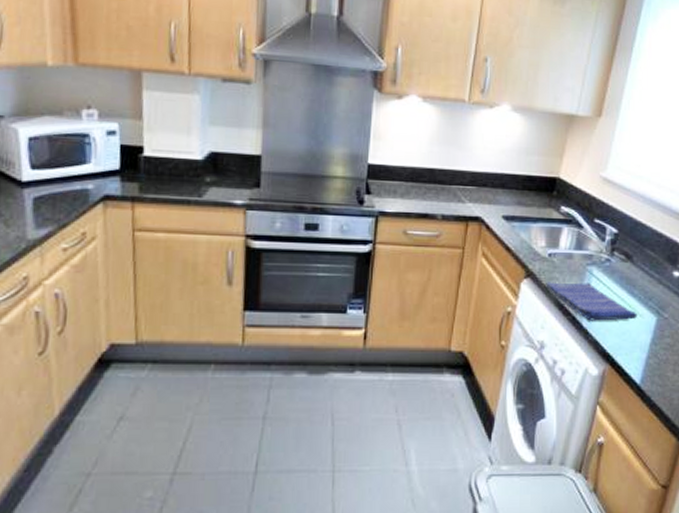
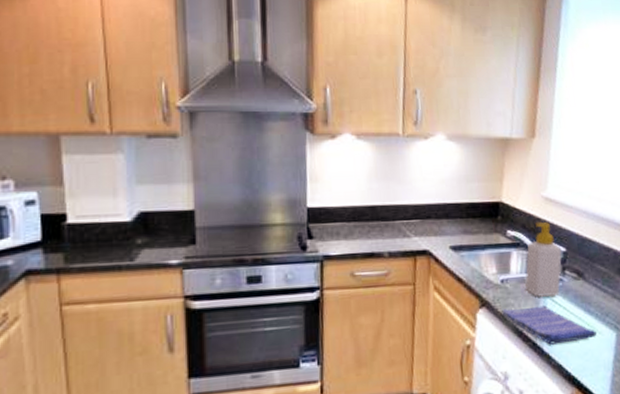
soap bottle: none [572,201,613,276] -> present [525,221,562,298]

